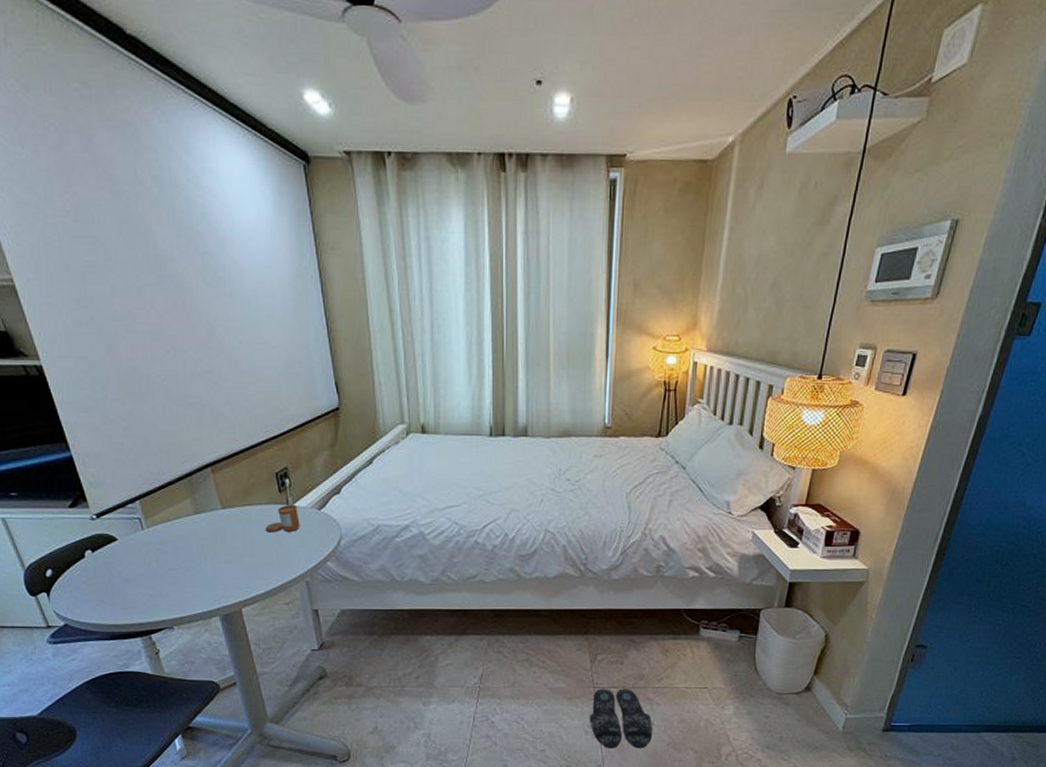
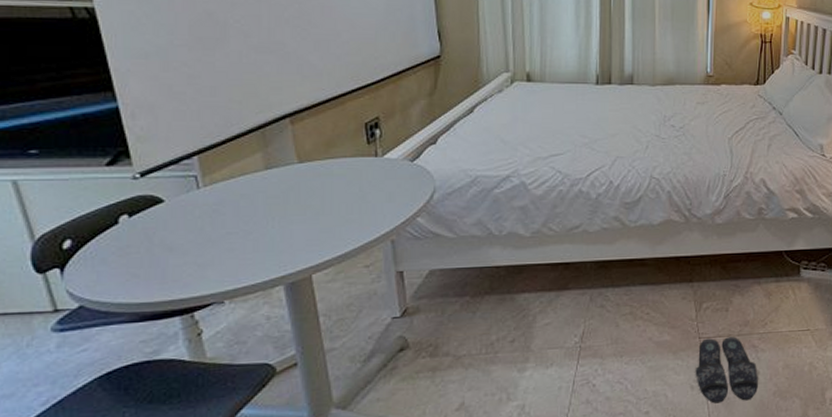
candle: present [265,504,300,533] -> none [348,156,389,188]

